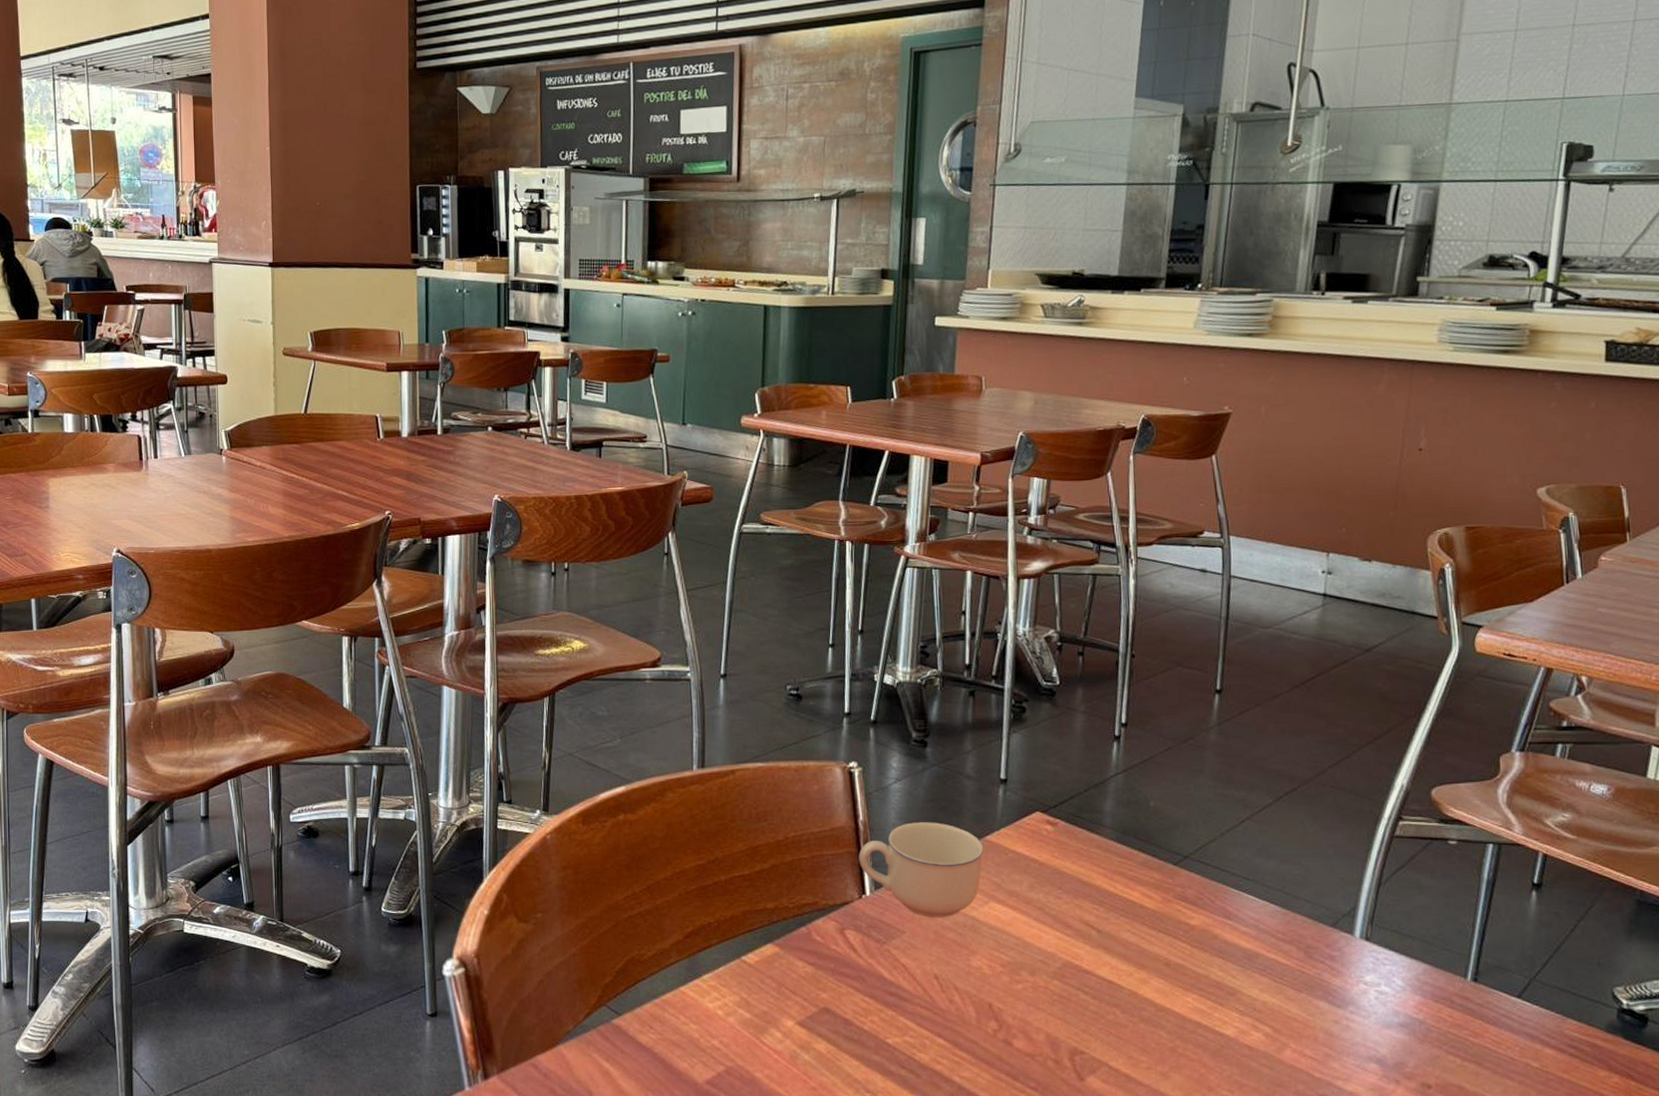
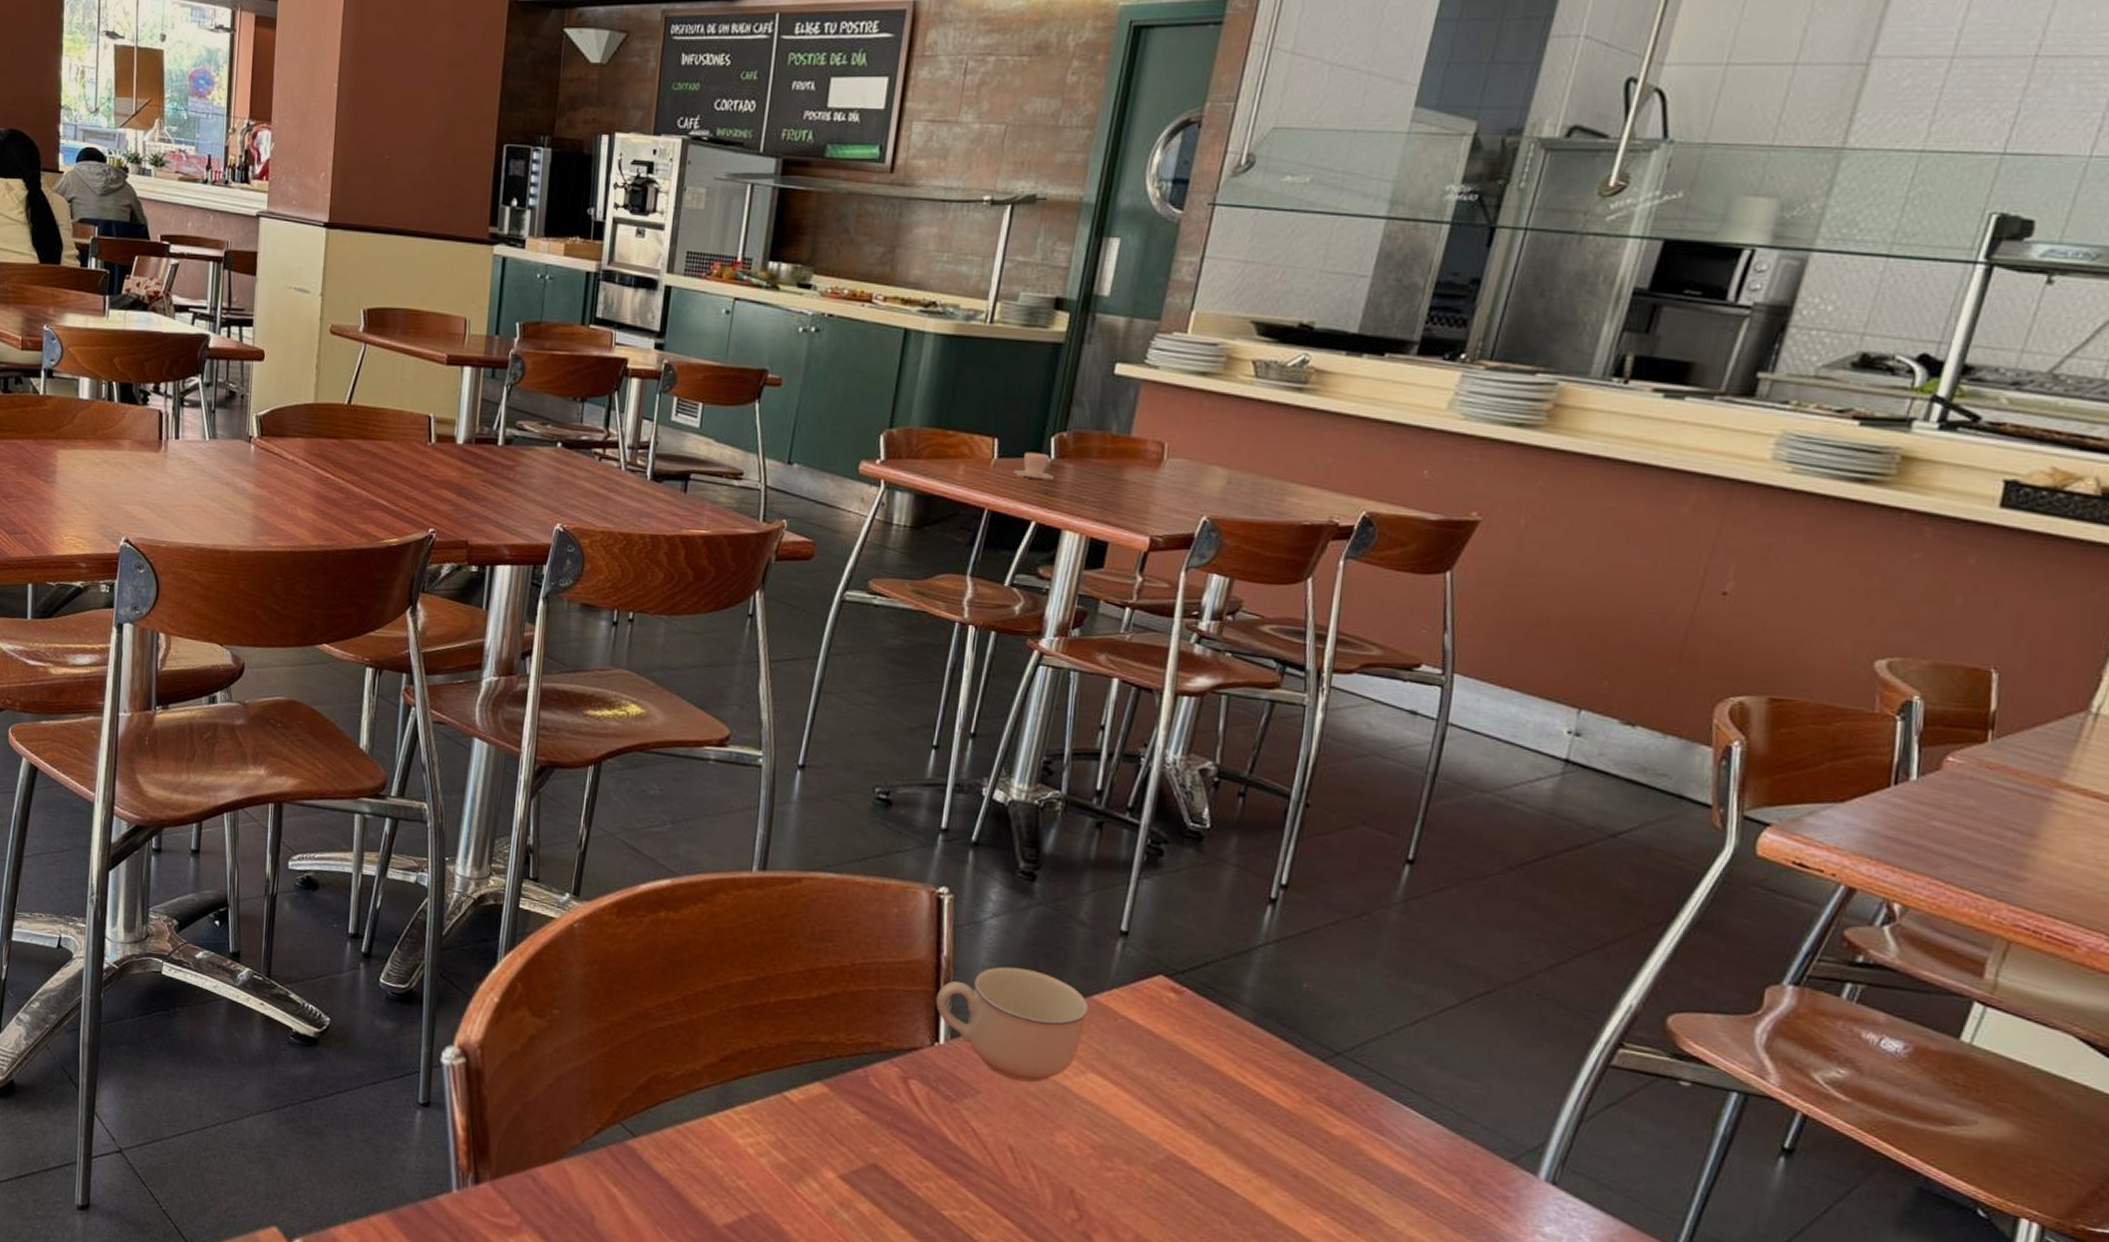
teacup: none [865,394,899,417] -> present [1013,452,1055,481]

